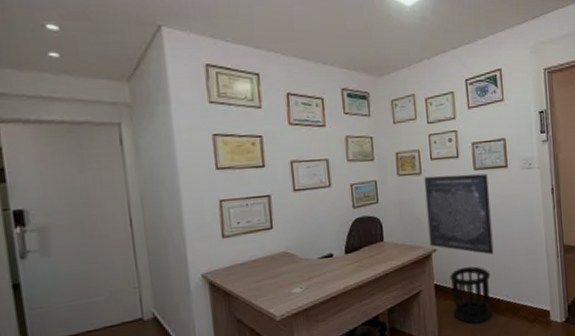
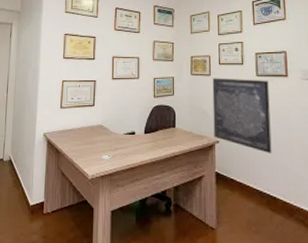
wastebasket: present [450,266,491,324] -> none [230,162,268,217]

